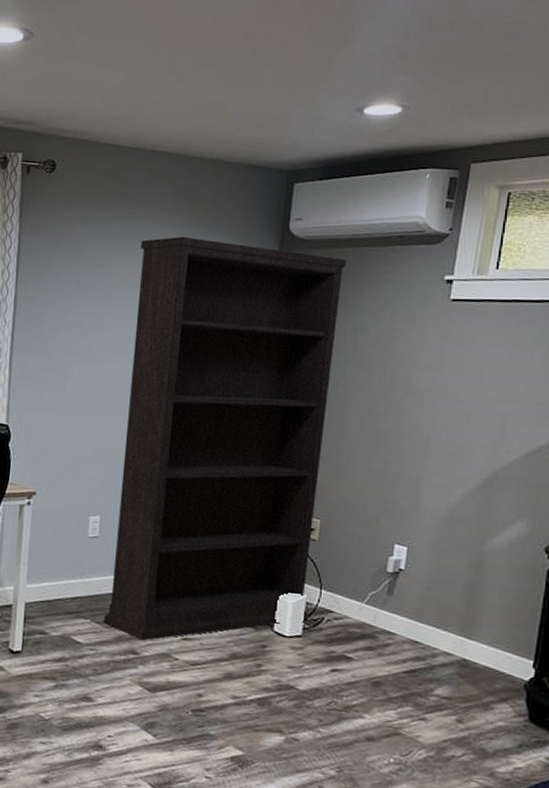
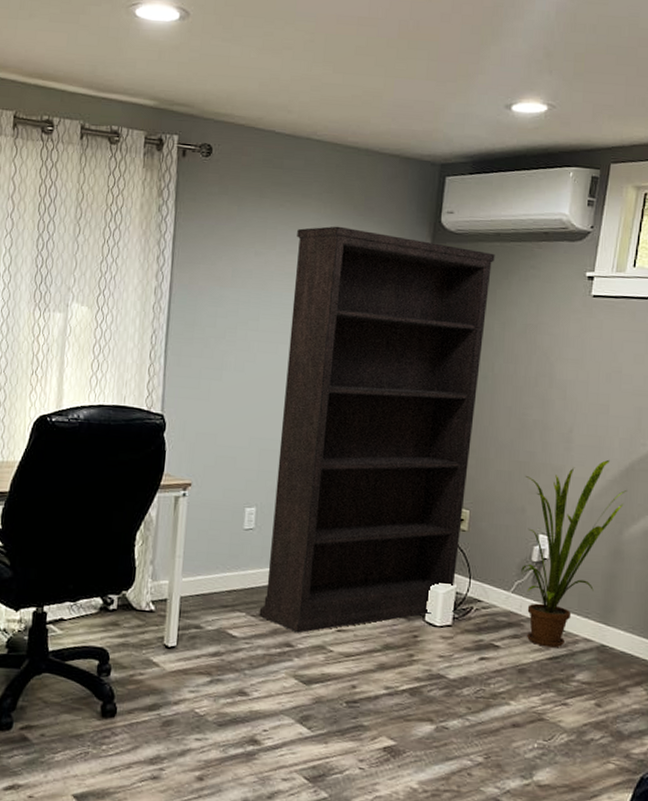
house plant: none [375,468,491,661] -> present [521,459,628,648]

